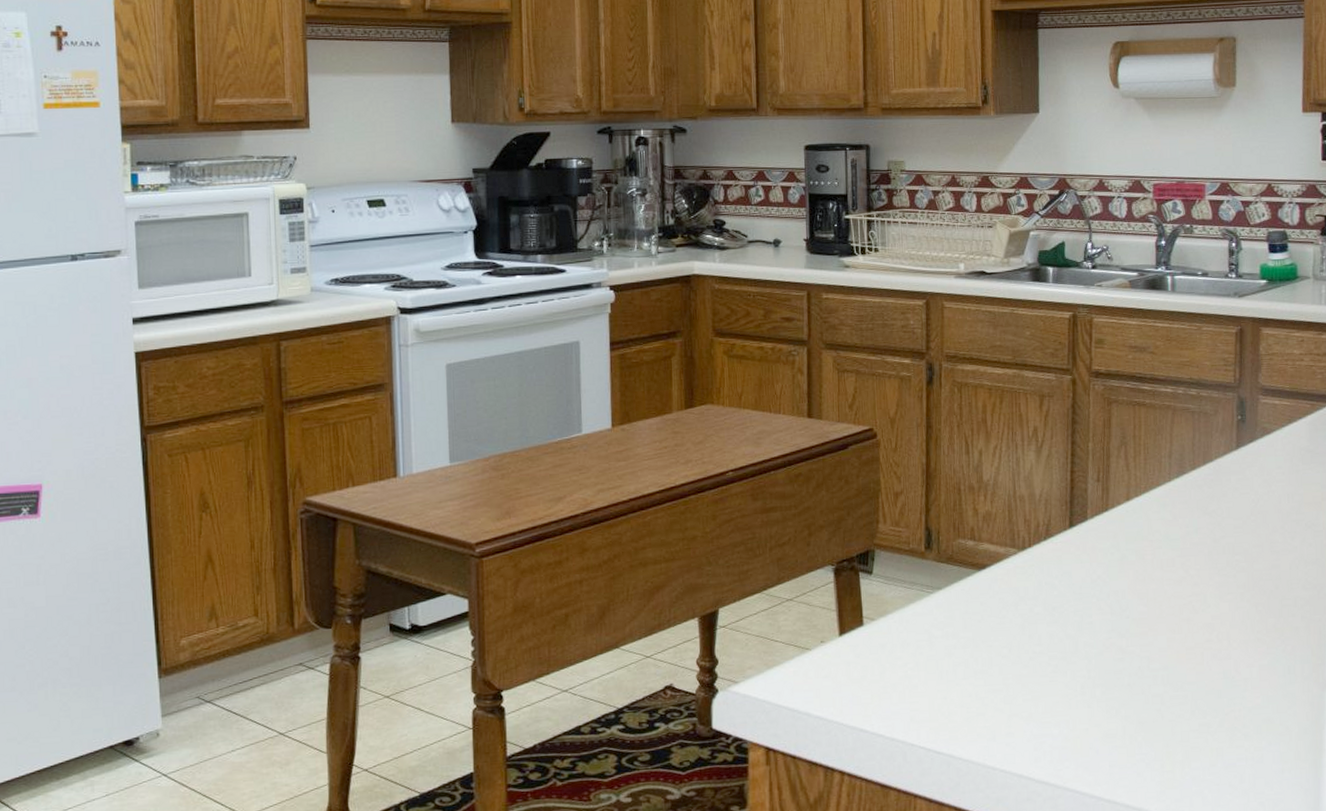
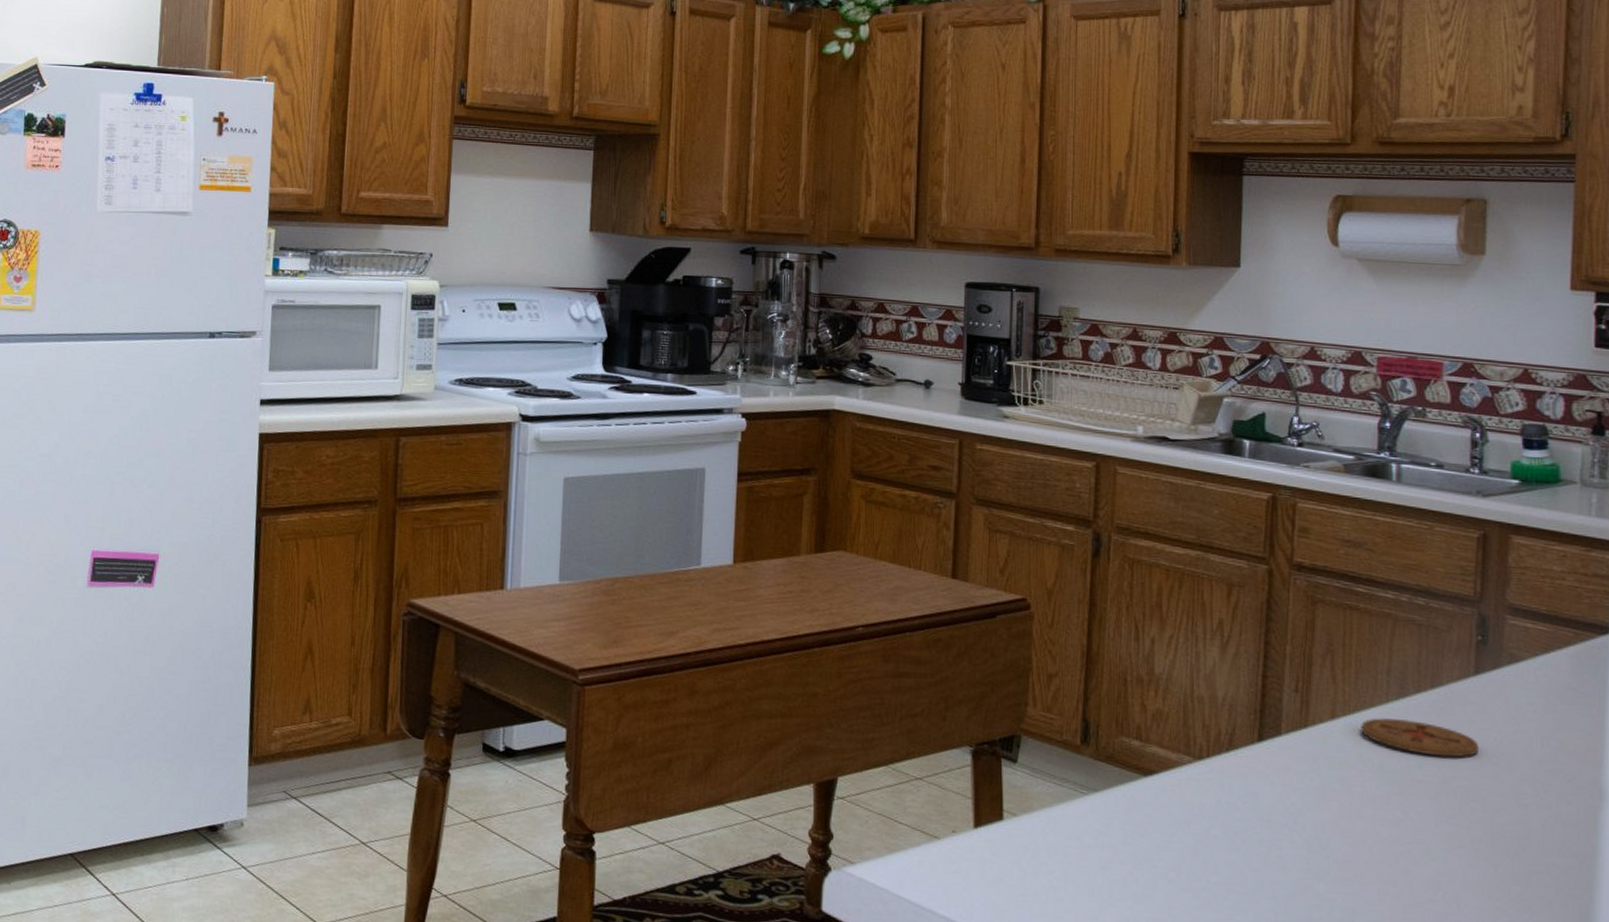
coaster: none [1150,493,1242,521] -> present [1361,718,1480,758]

